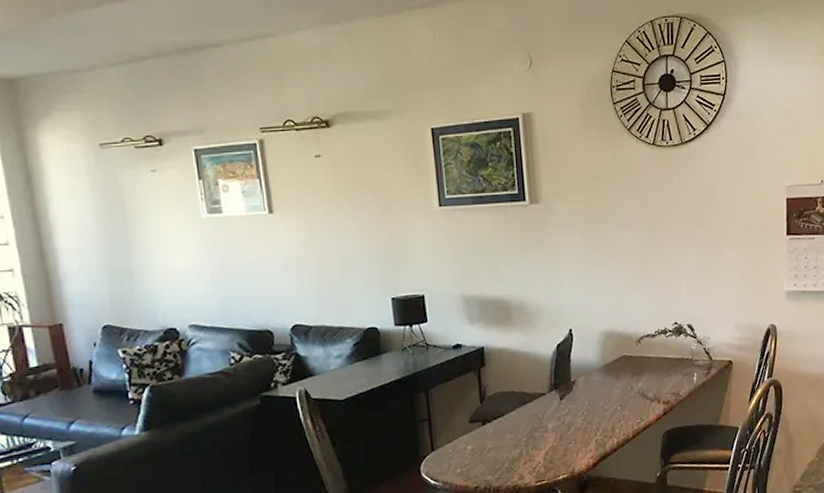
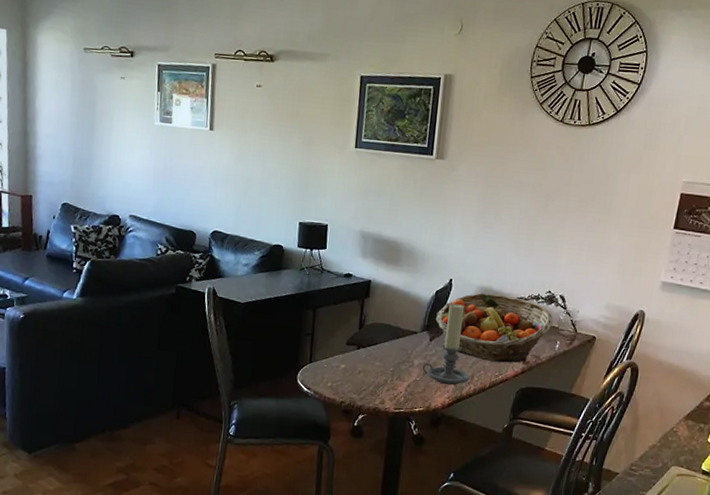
candle holder: none [557,354,611,444] -> present [422,303,470,386]
fruit basket: none [562,336,686,409] -> present [436,293,553,363]

